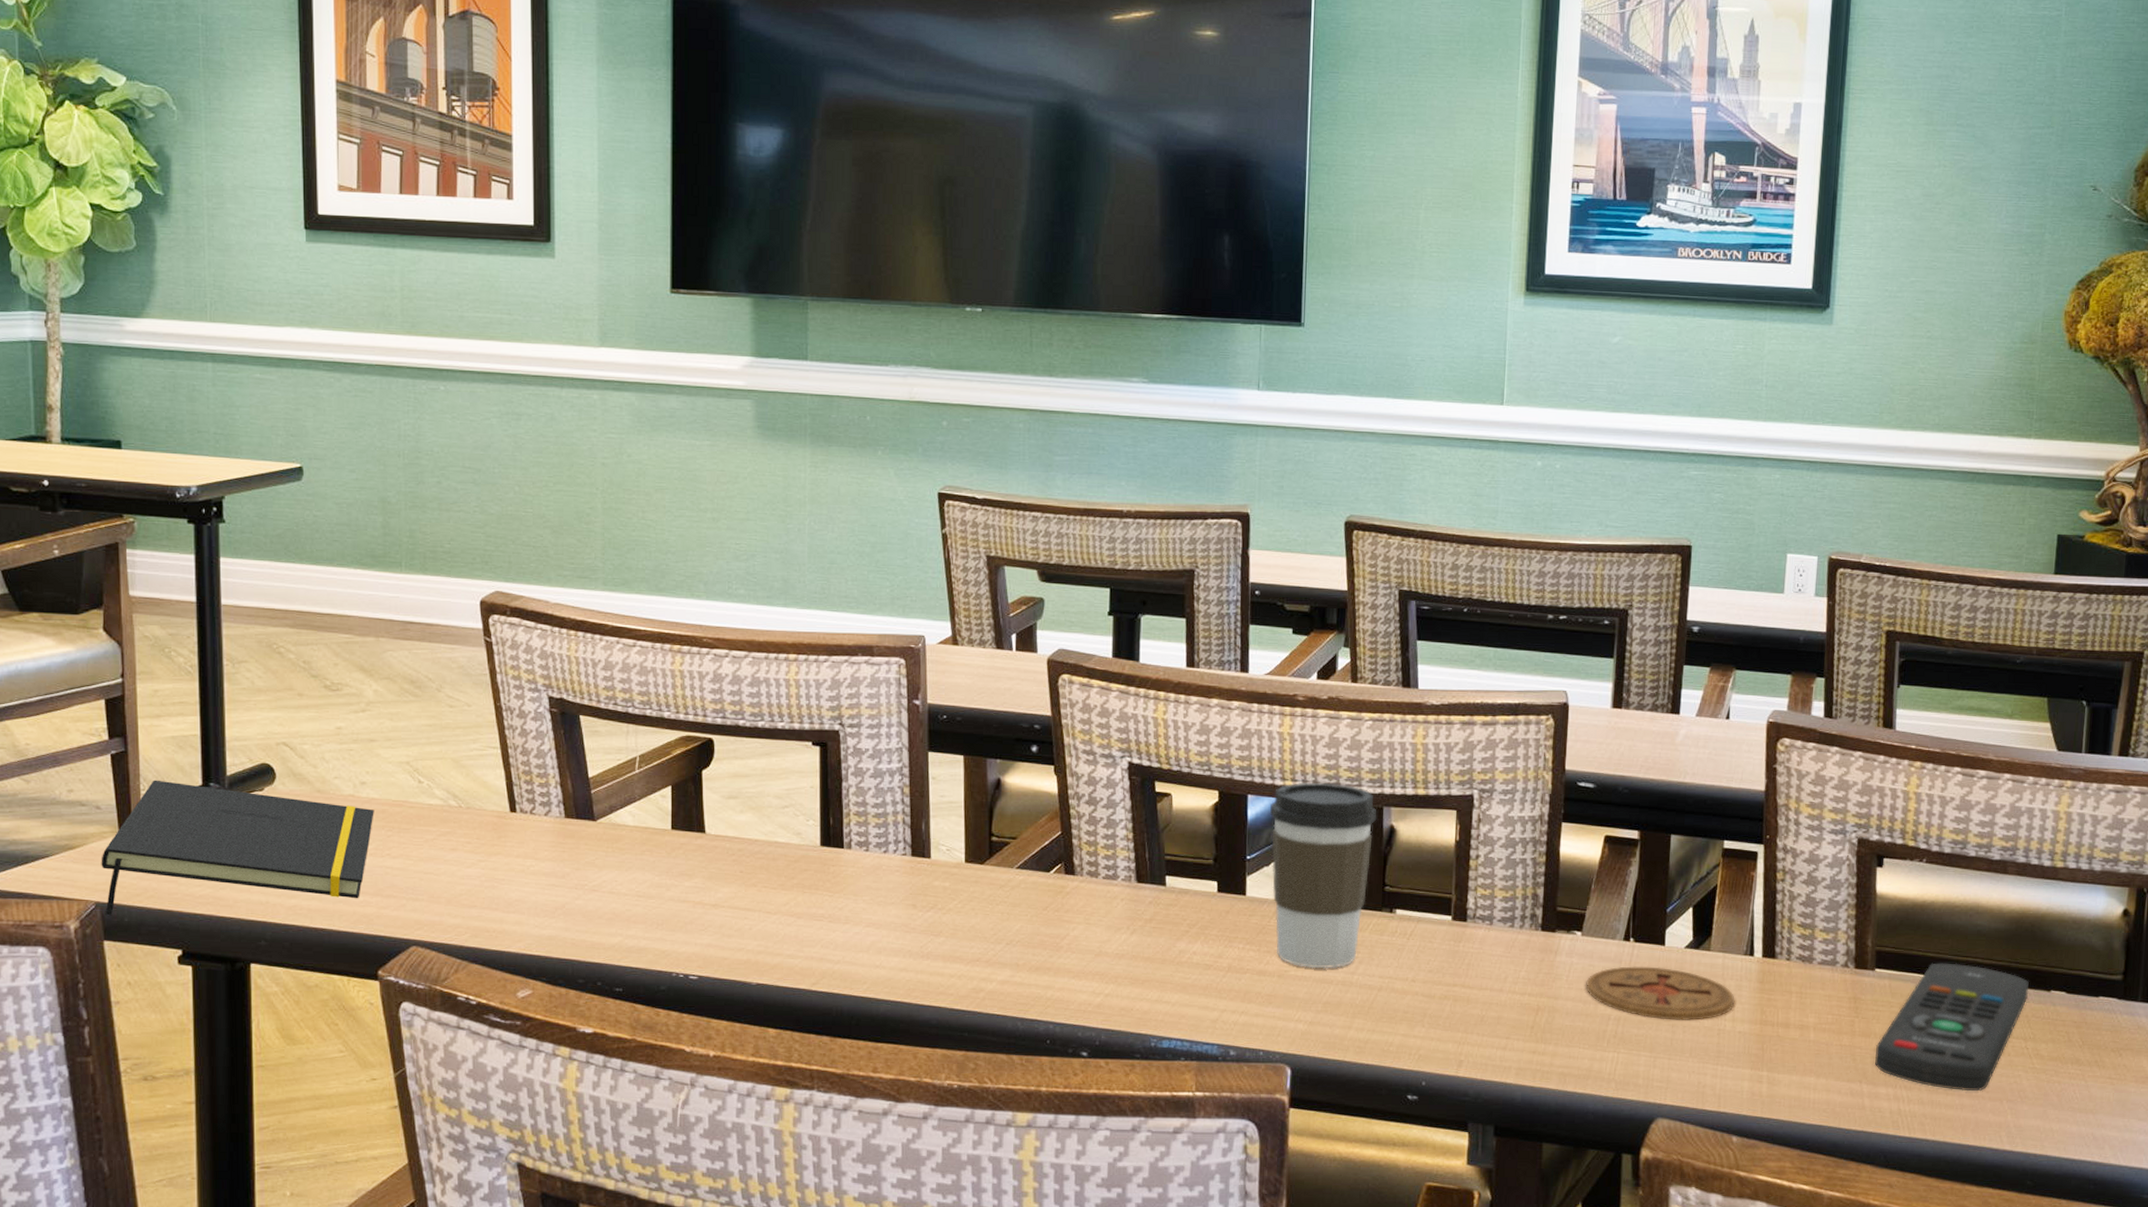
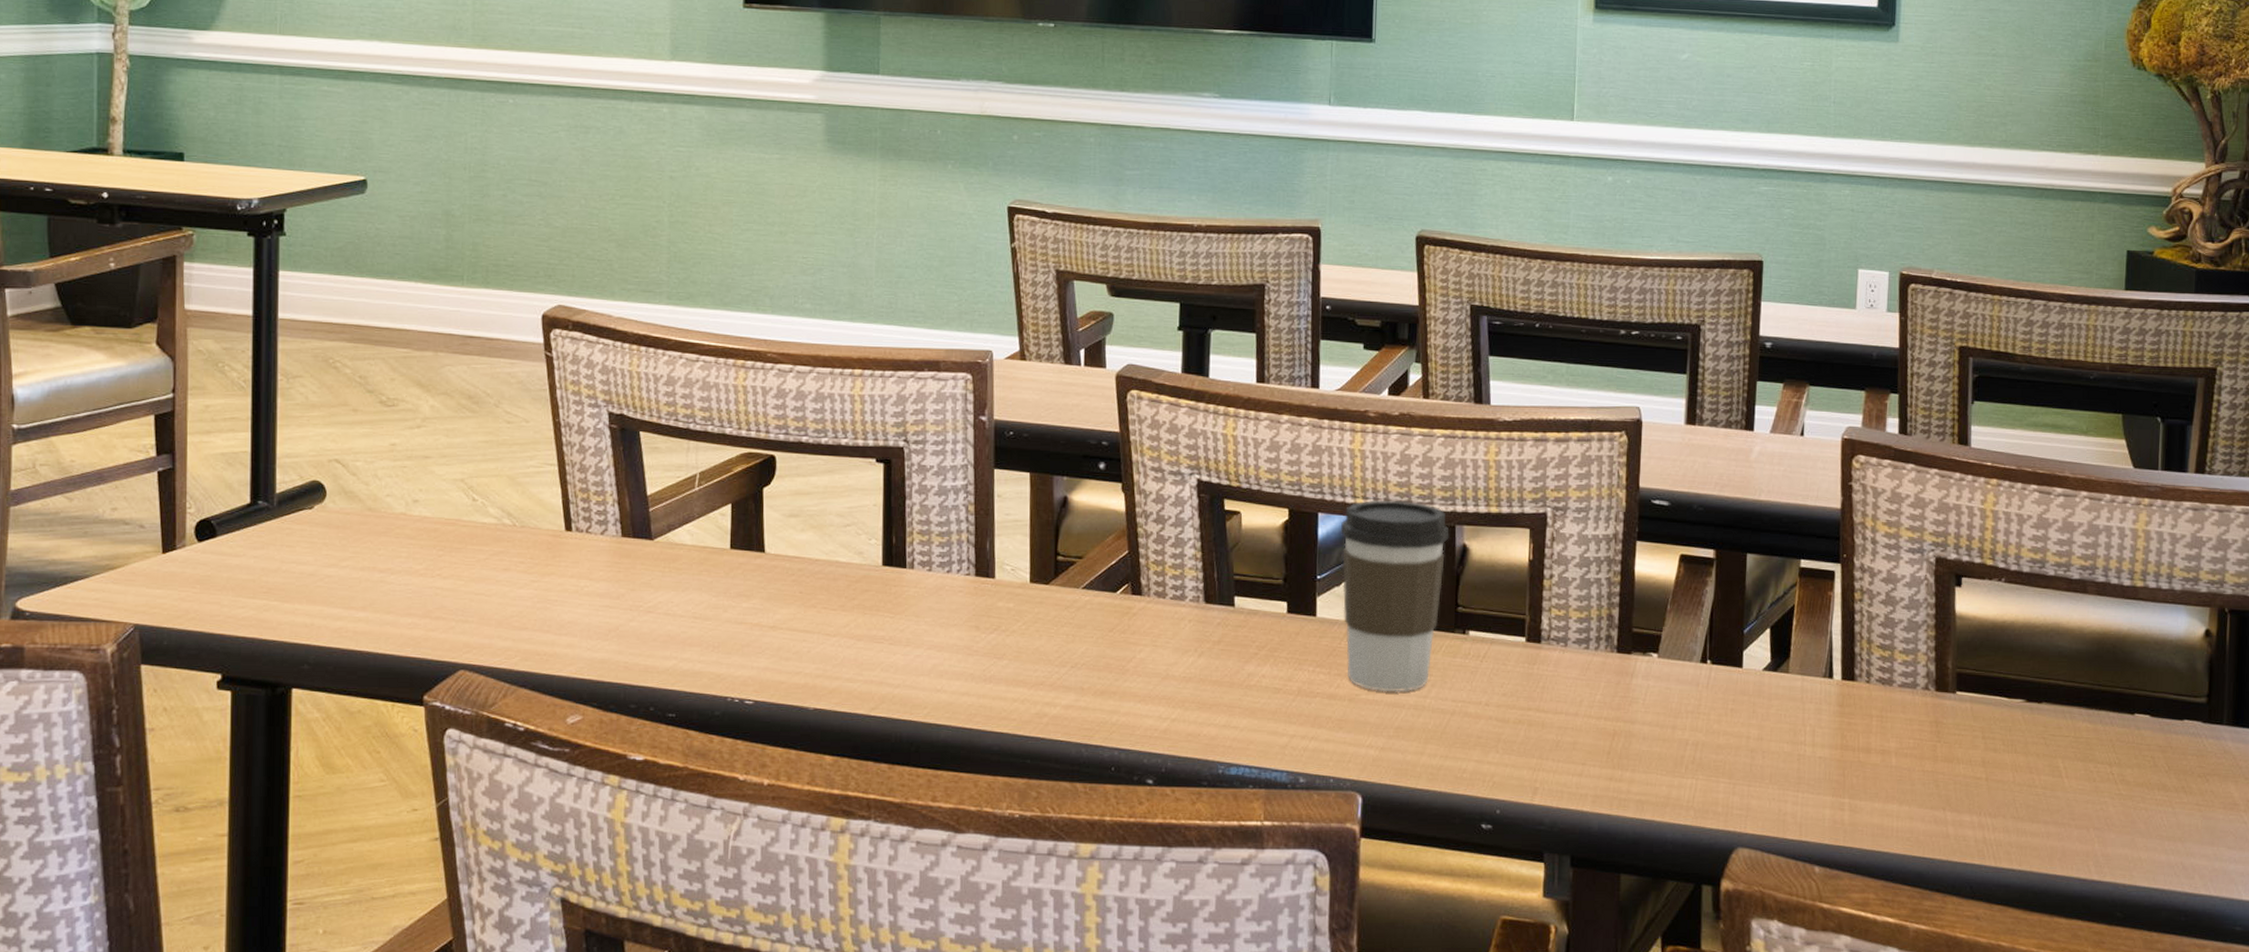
notepad: present [101,780,374,916] -> none [142,497,426,639]
coaster: present [1586,966,1735,1020] -> none [1663,689,1815,745]
remote control: present [1875,963,2029,1091] -> none [1958,685,2113,818]

